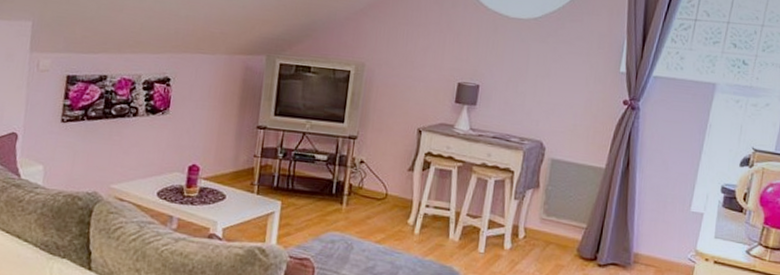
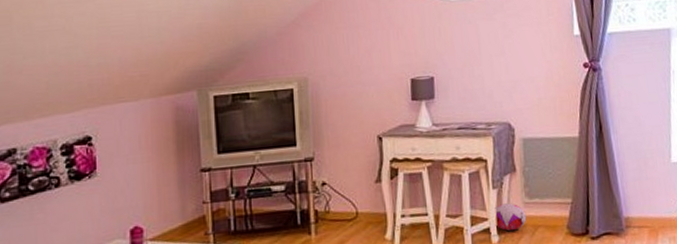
plush toy: none [510,215,541,242] -> present [495,203,527,231]

